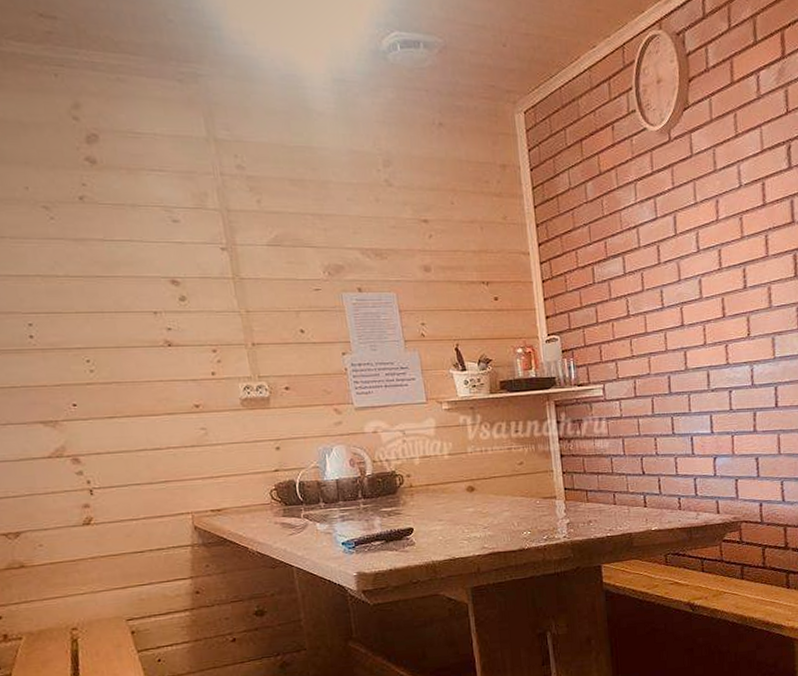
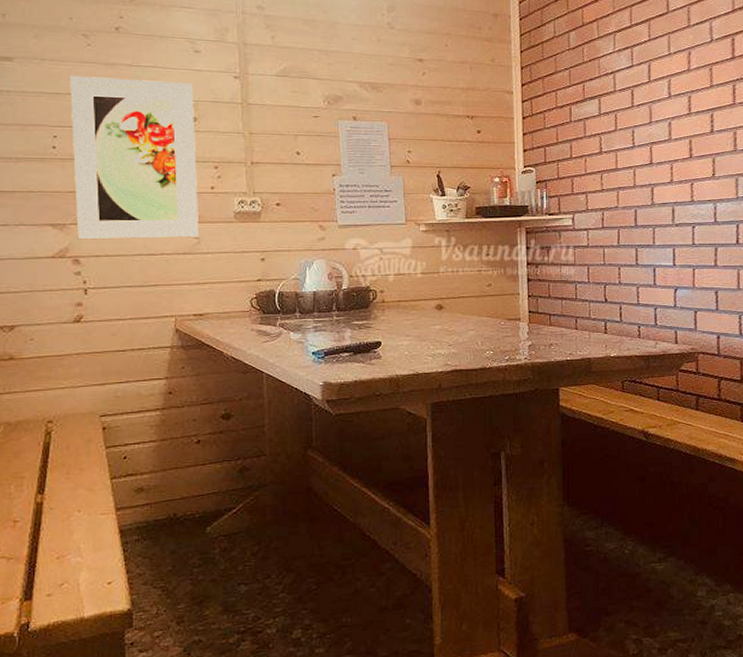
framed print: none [36,255,205,437] -> present [70,76,198,240]

